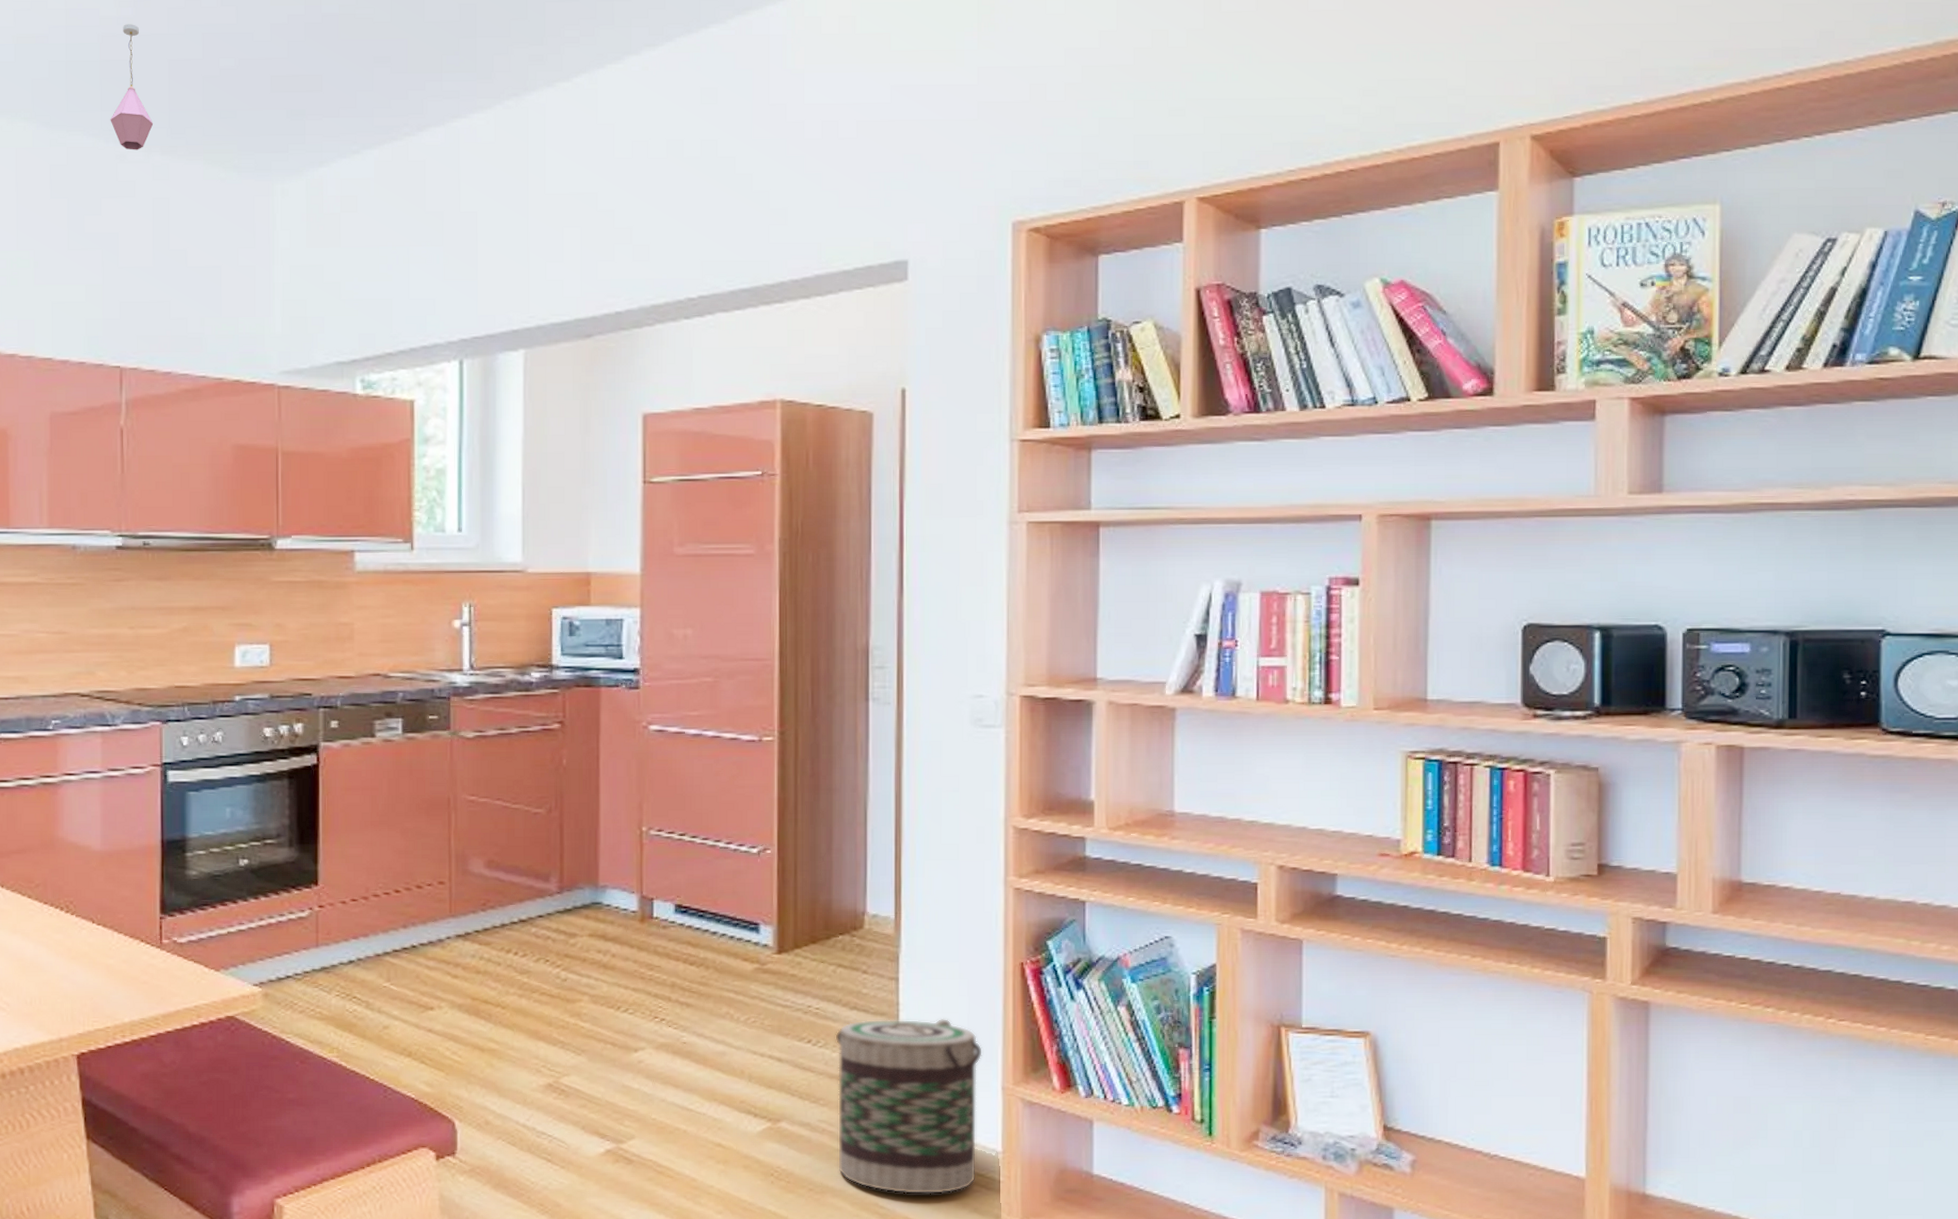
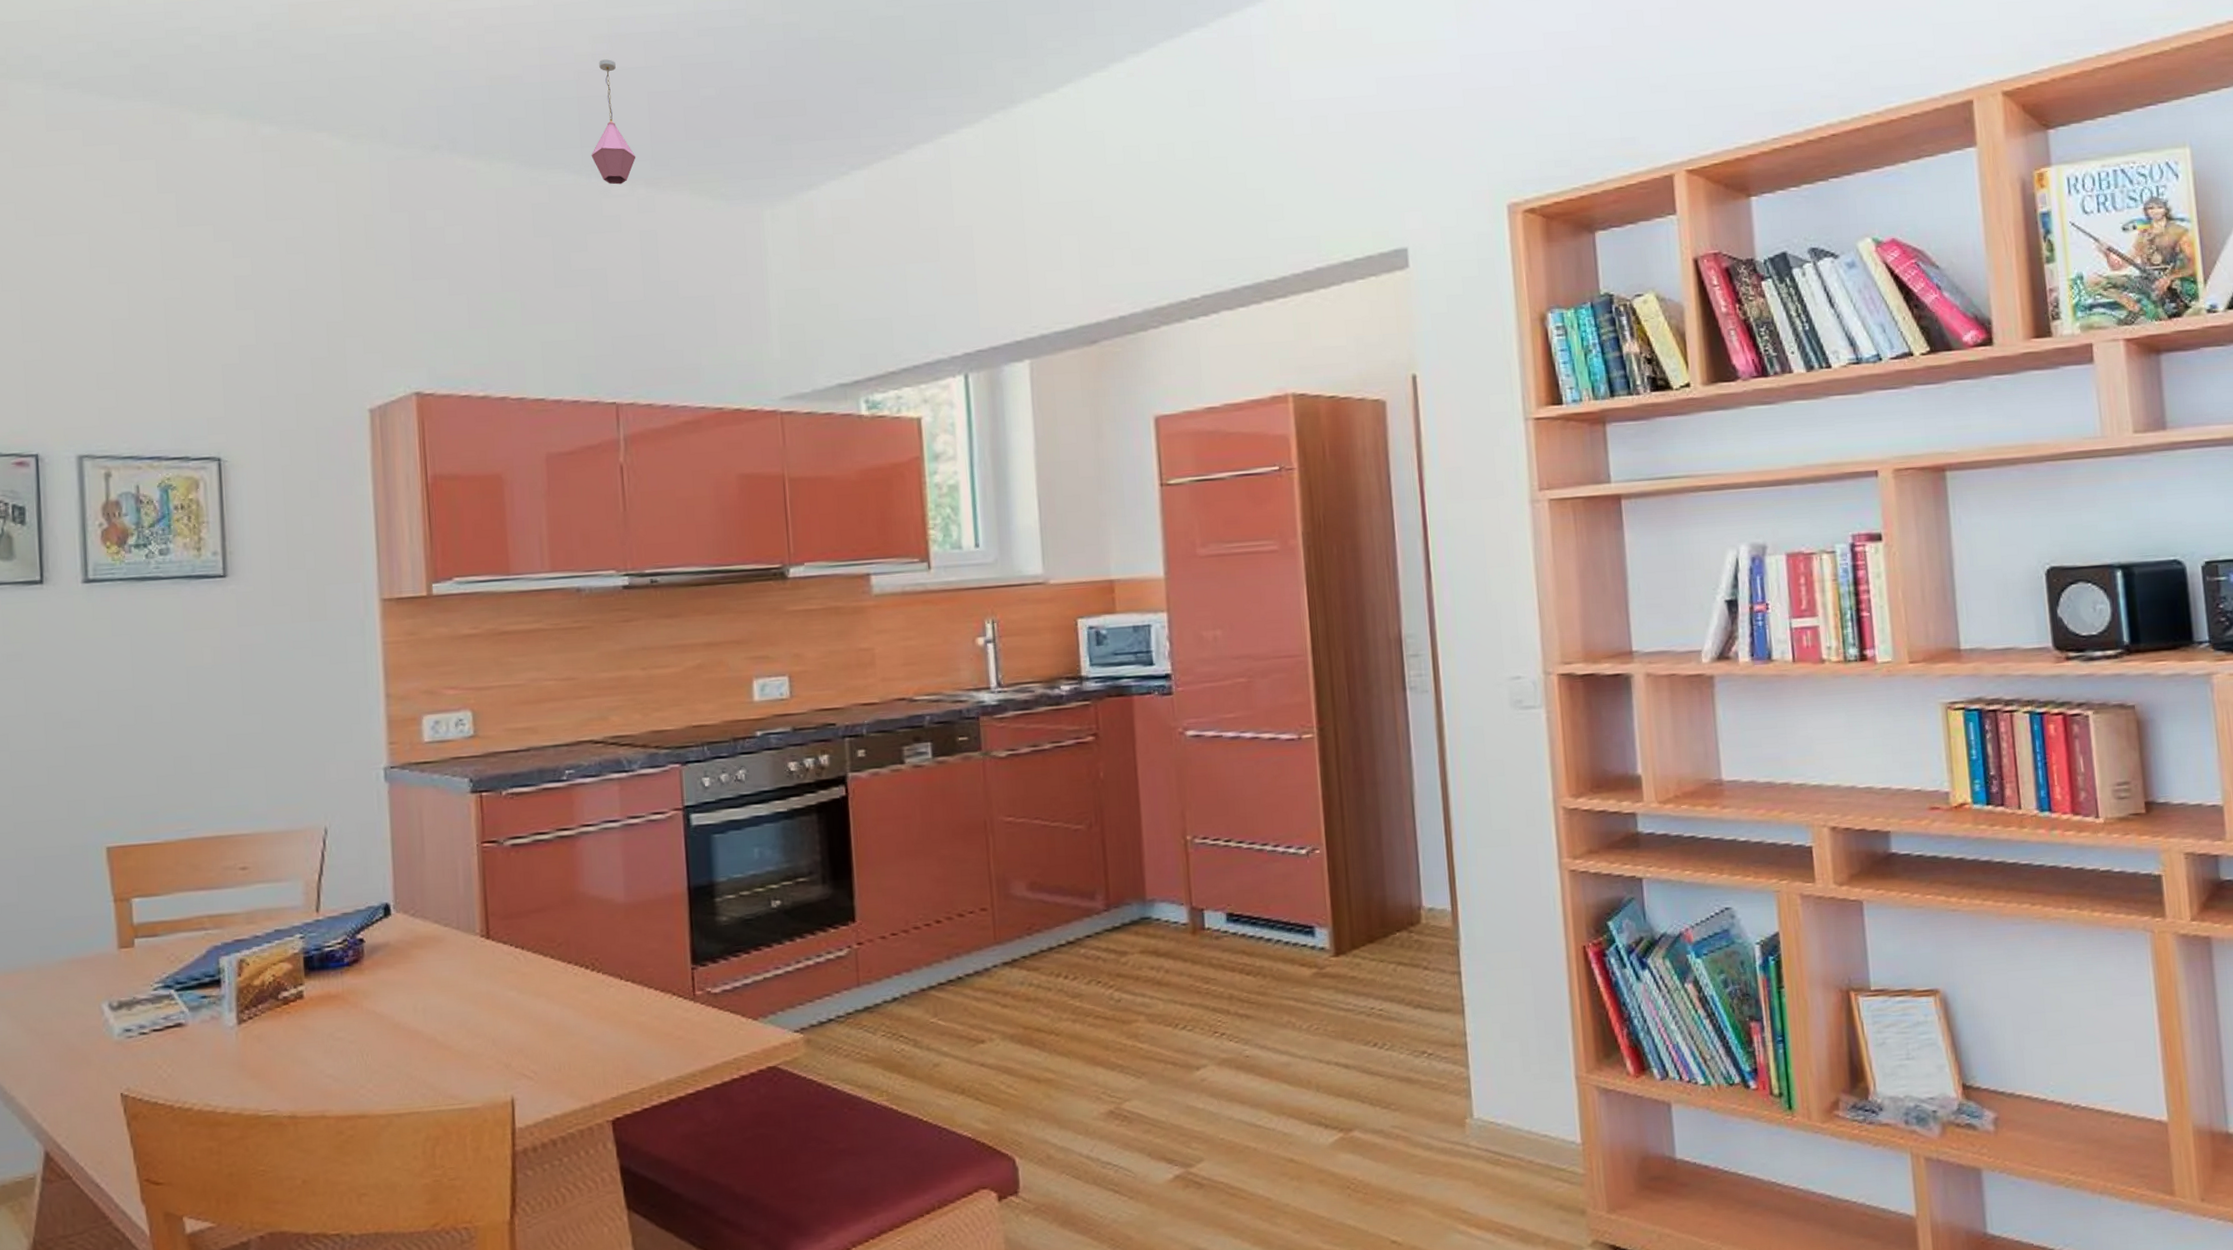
basket: present [835,1018,983,1195] -> none [1401,1009,1558,1196]

